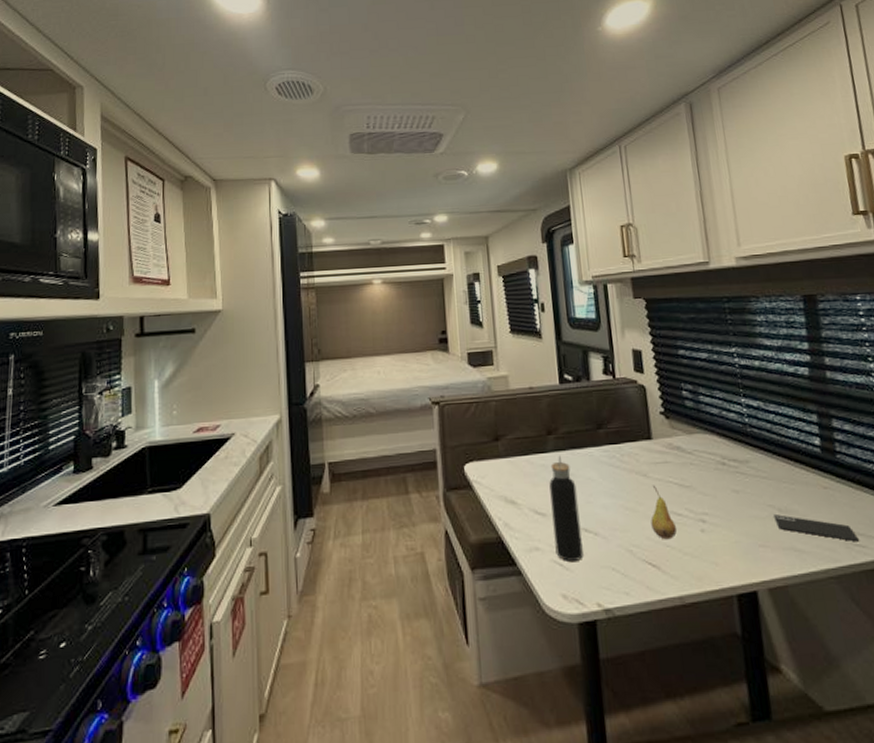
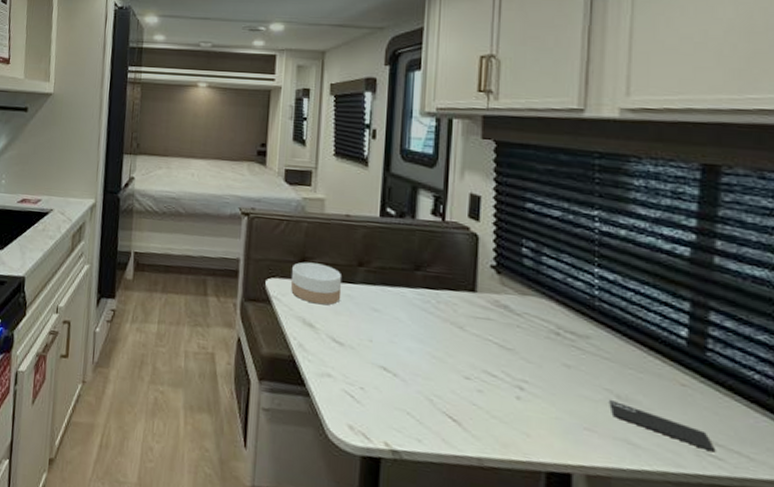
bowl: none [487,439,537,480] -> present [291,262,342,305]
water bottle: present [549,455,583,561] -> none [348,289,381,397]
fruit: present [651,485,677,540] -> none [459,339,487,399]

